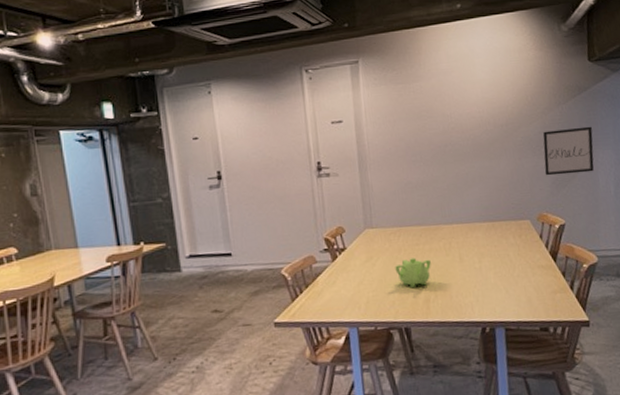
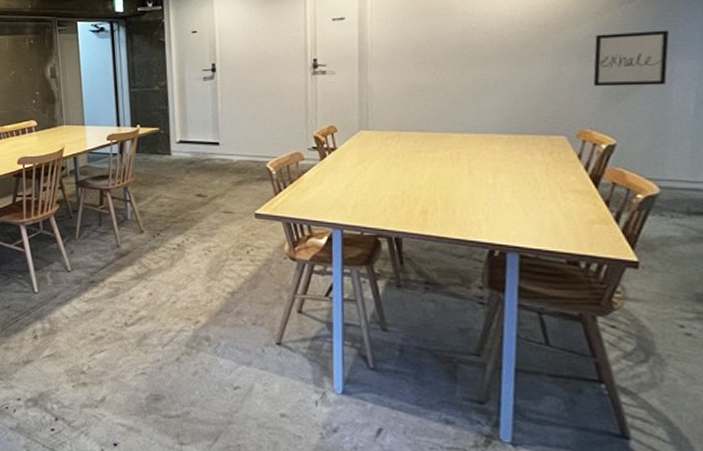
teapot: present [395,258,431,289] -> none [390,165,433,197]

